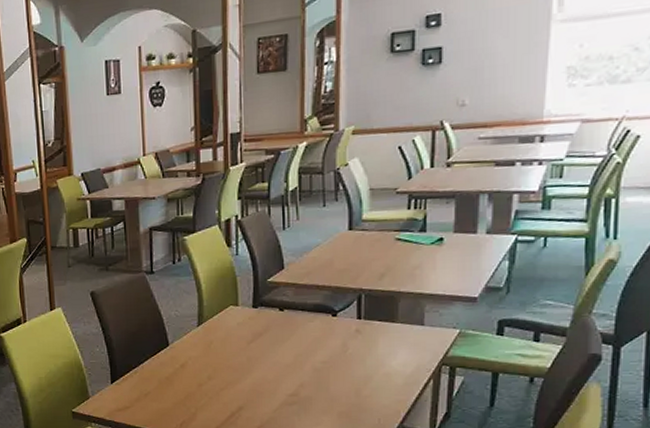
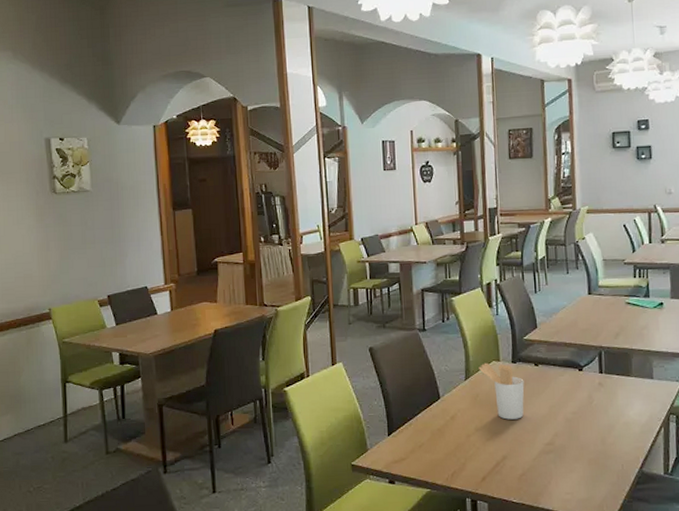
utensil holder: none [213,307,266,369] -> present [479,362,525,420]

